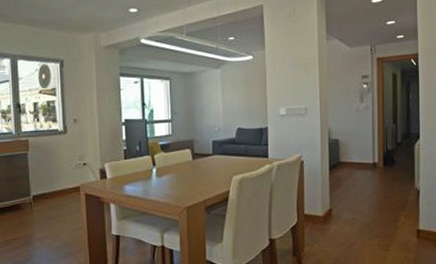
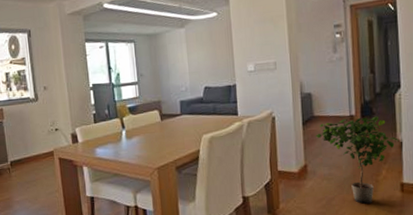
potted plant: none [341,164,417,249] -> present [316,116,400,204]

